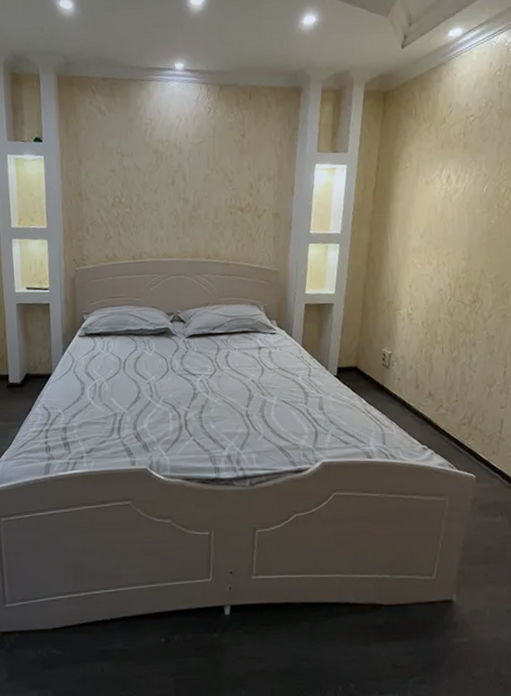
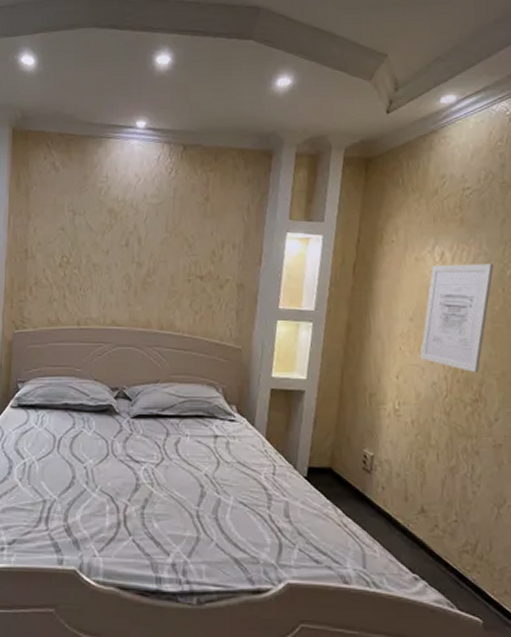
wall art: none [429,183,491,279] -> present [420,264,494,373]

